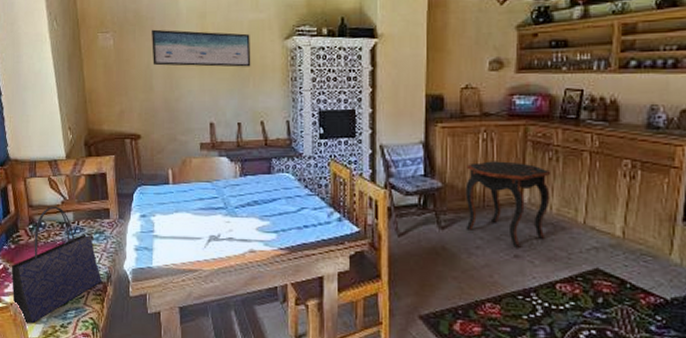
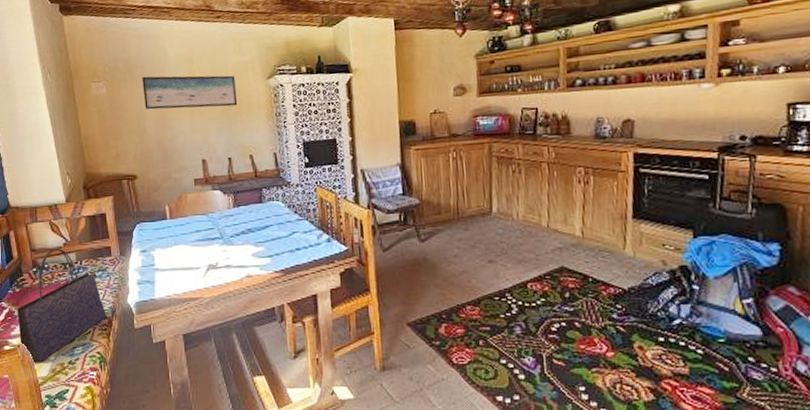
side table: present [465,161,550,248] -> none [440,176,517,254]

